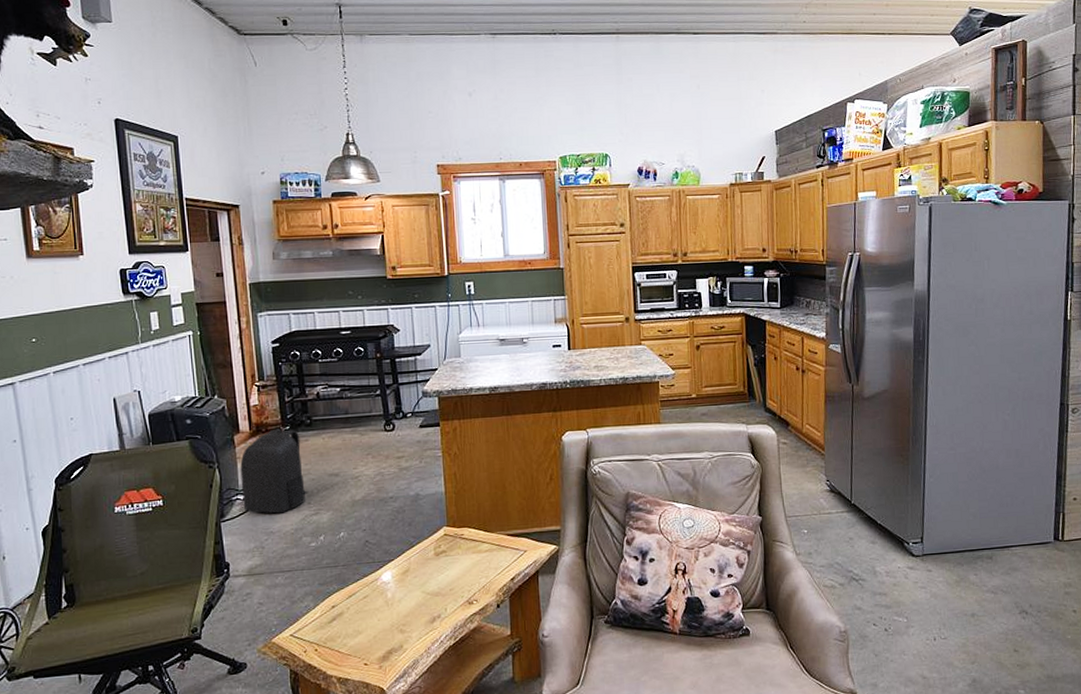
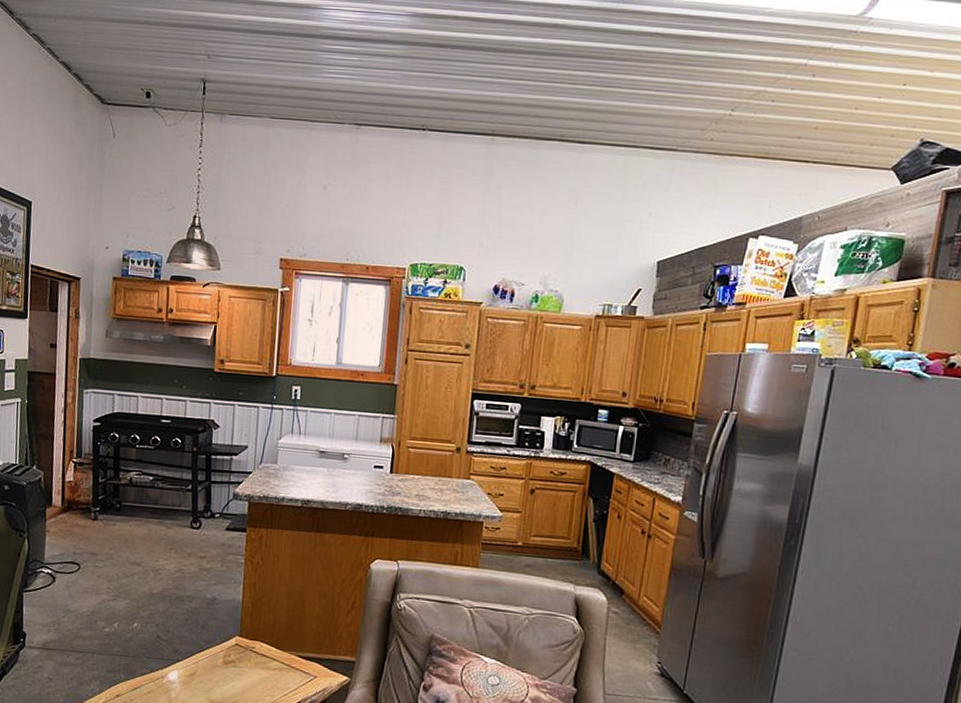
backpack: present [240,428,309,514] -> none [46,508,109,594]

